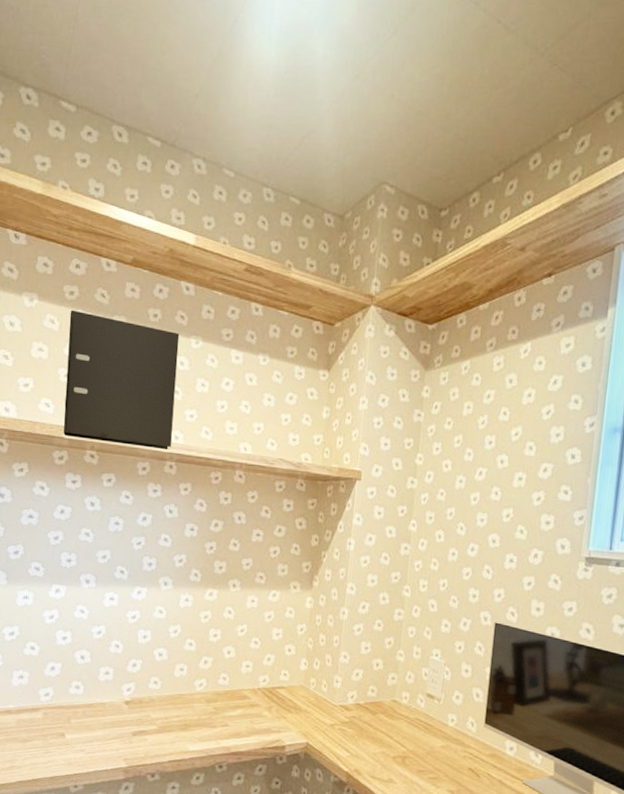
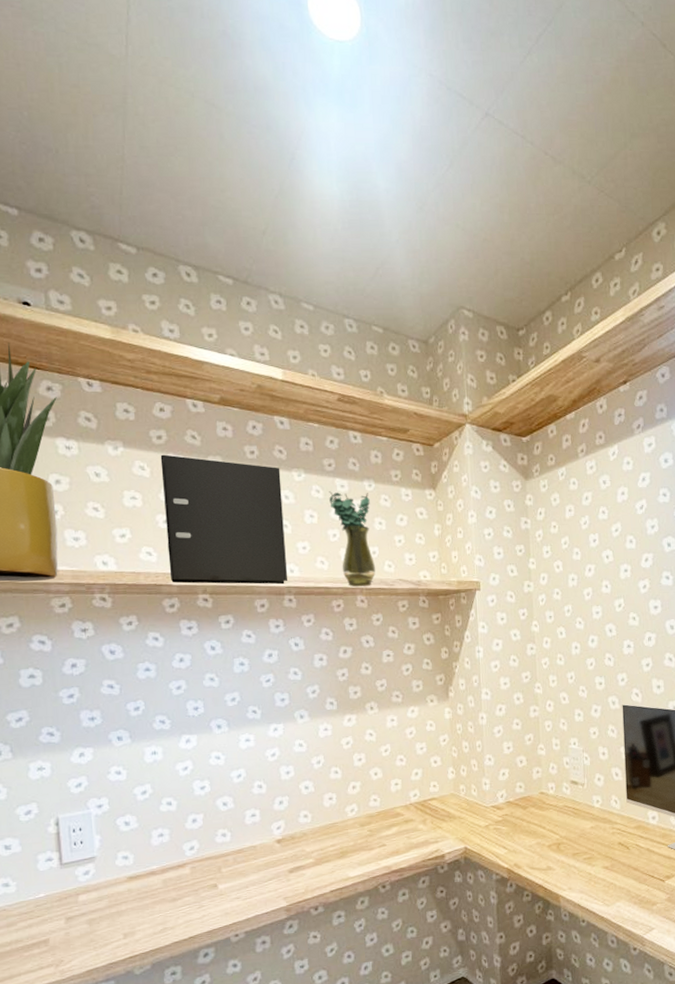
vase: none [222,362,262,463] -> present [329,491,376,588]

